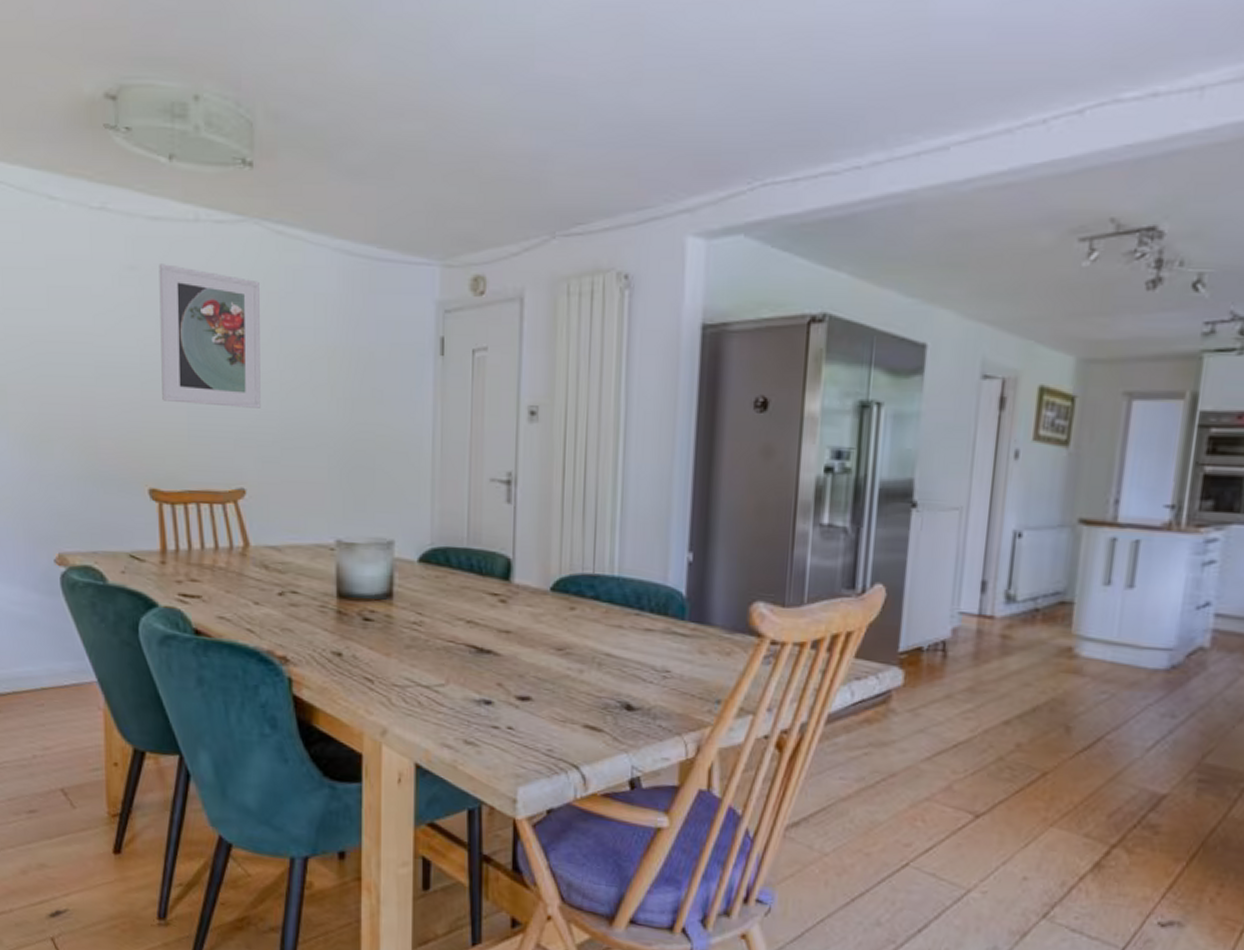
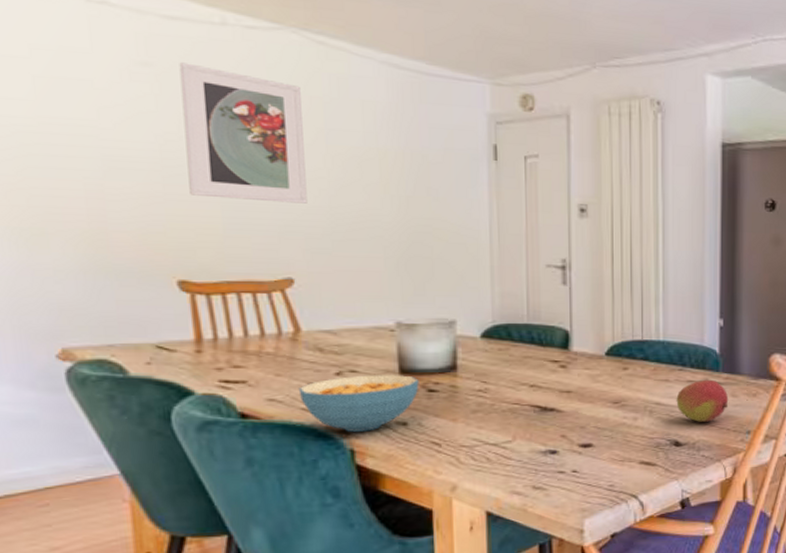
cereal bowl: none [245,597,355,660] -> present [298,375,419,432]
fruit: none [630,629,695,683] -> present [676,379,729,422]

